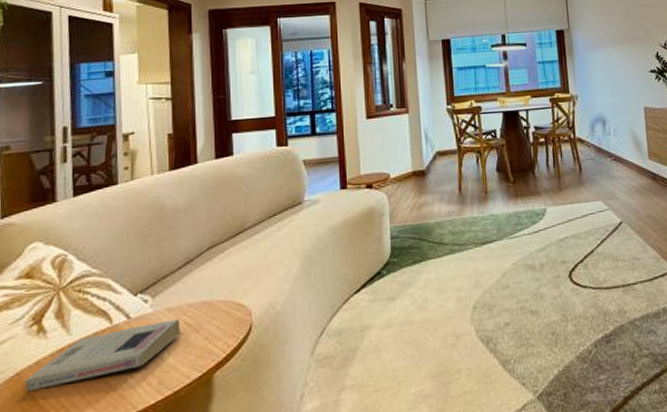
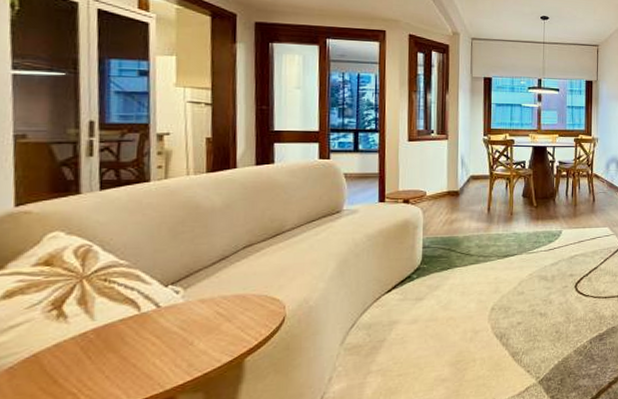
book: present [24,319,181,392] -> none [42,309,213,372]

